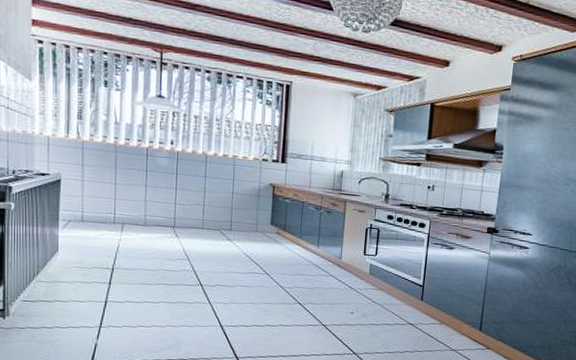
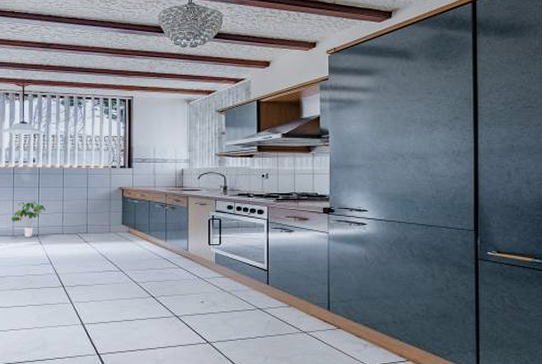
potted plant: none [142,188,184,229] -> present [10,201,46,238]

